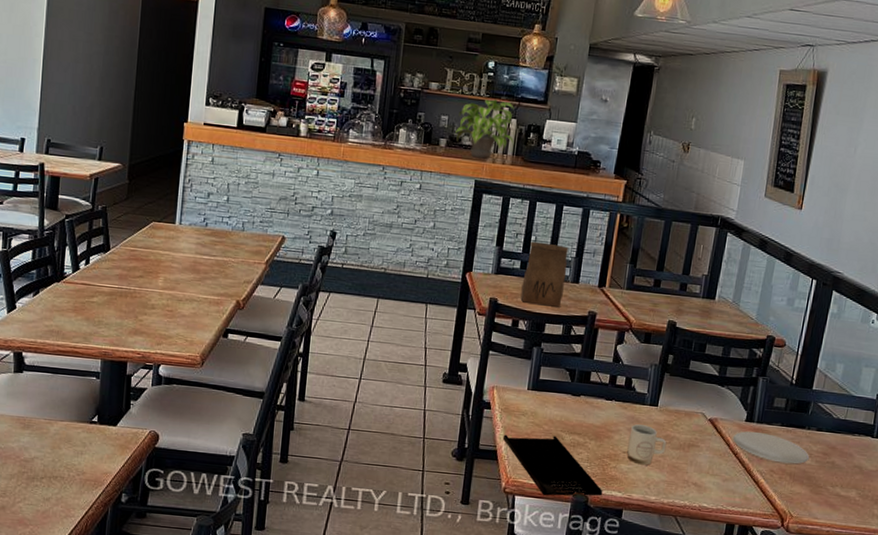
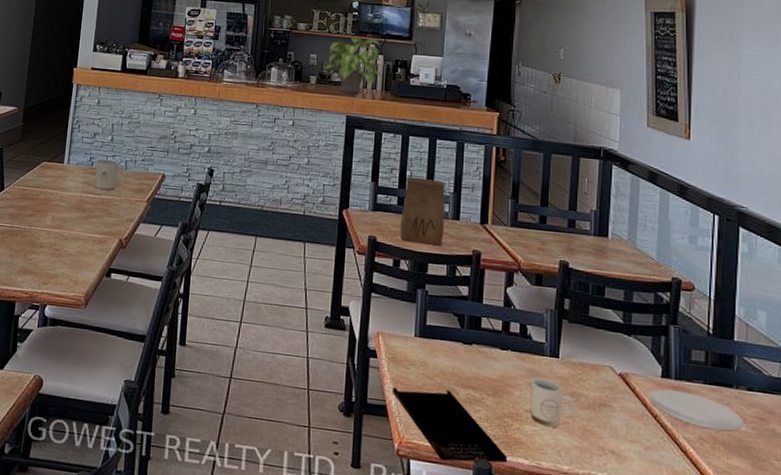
mug: none [209,220,245,252] -> present [94,159,128,190]

